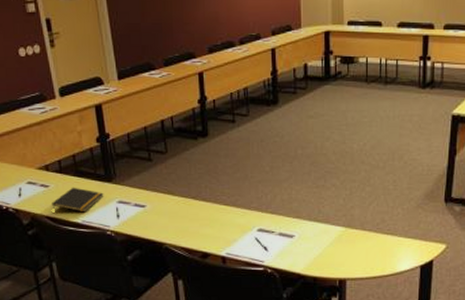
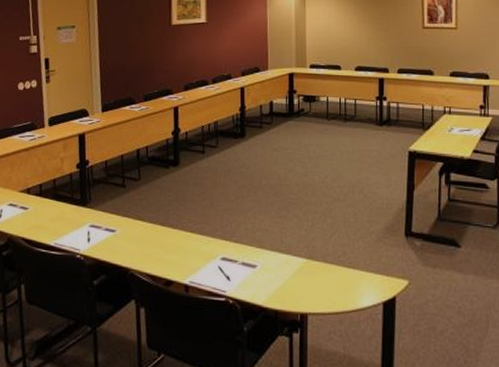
notepad: present [52,187,104,213] -> none [28,210,78,235]

